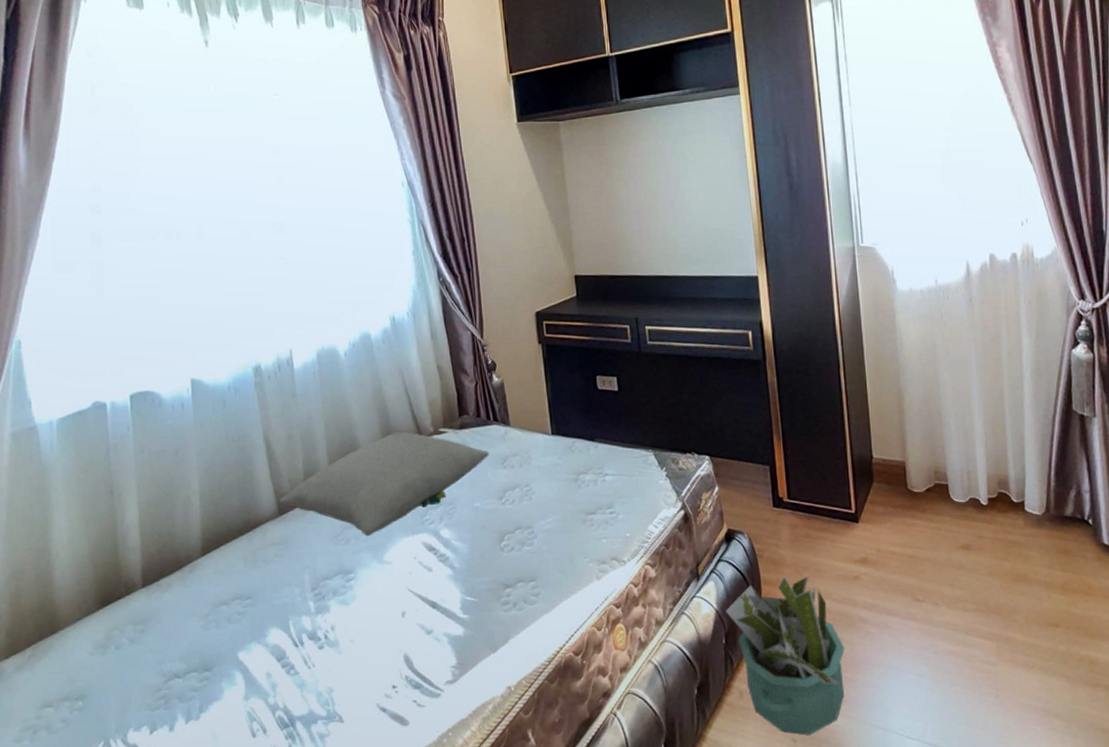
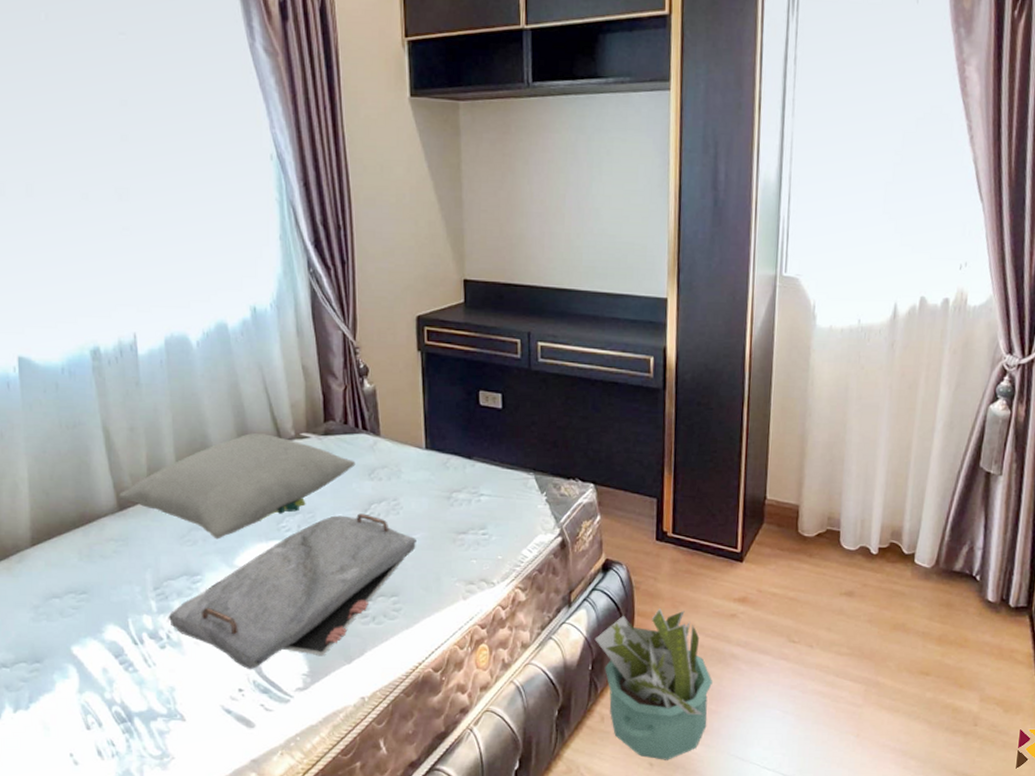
serving tray: none [325,501,551,666] -> present [168,513,418,670]

